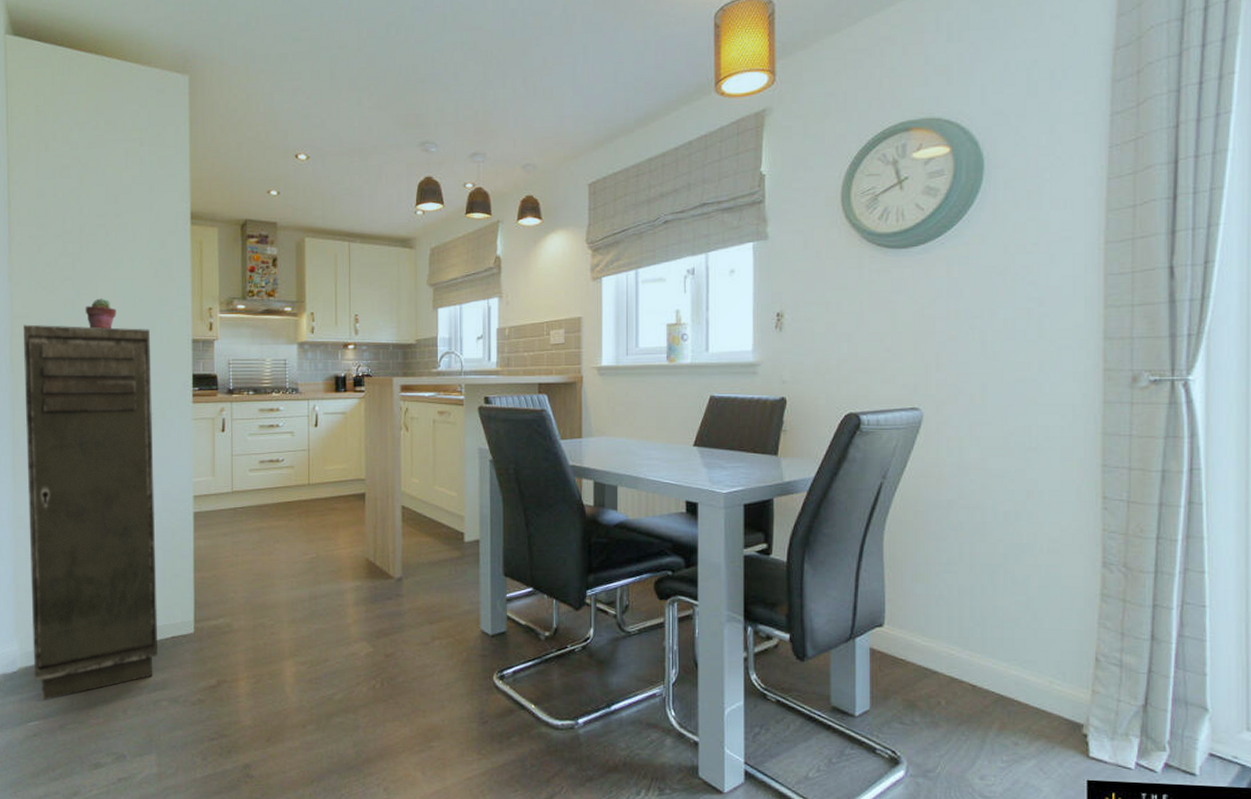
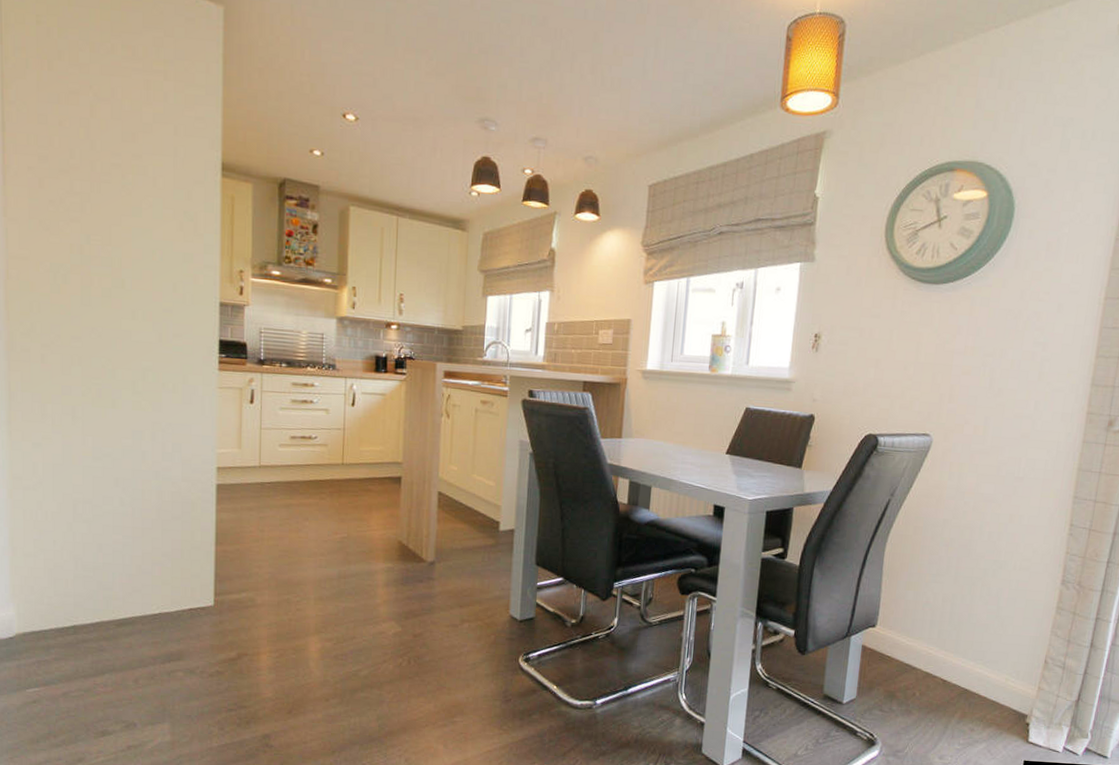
storage cabinet: present [23,324,158,701] -> none [21,267,175,668]
potted succulent: present [85,298,117,329] -> none [96,246,133,281]

